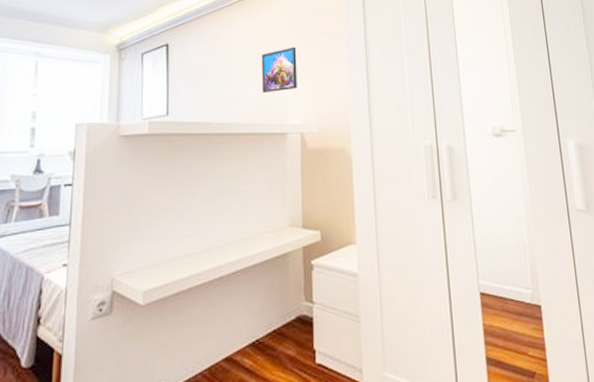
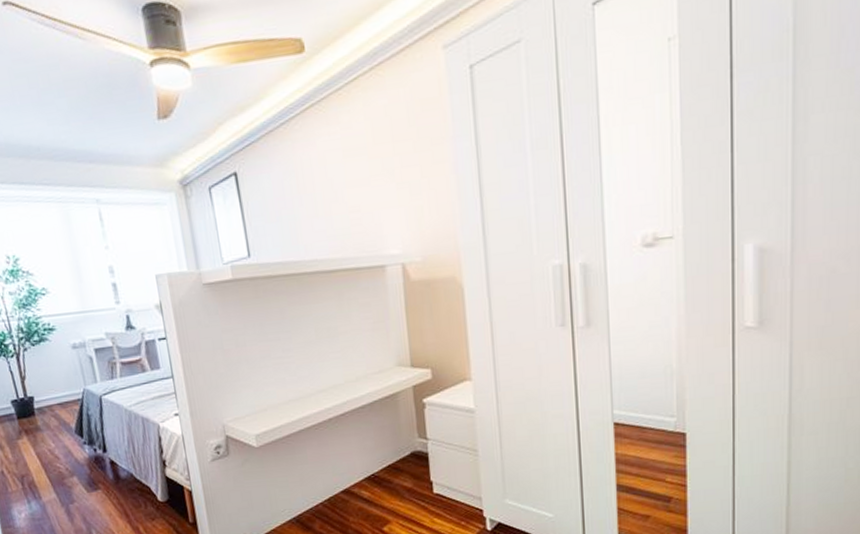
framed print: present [261,46,297,94] -> none [346,157,394,221]

